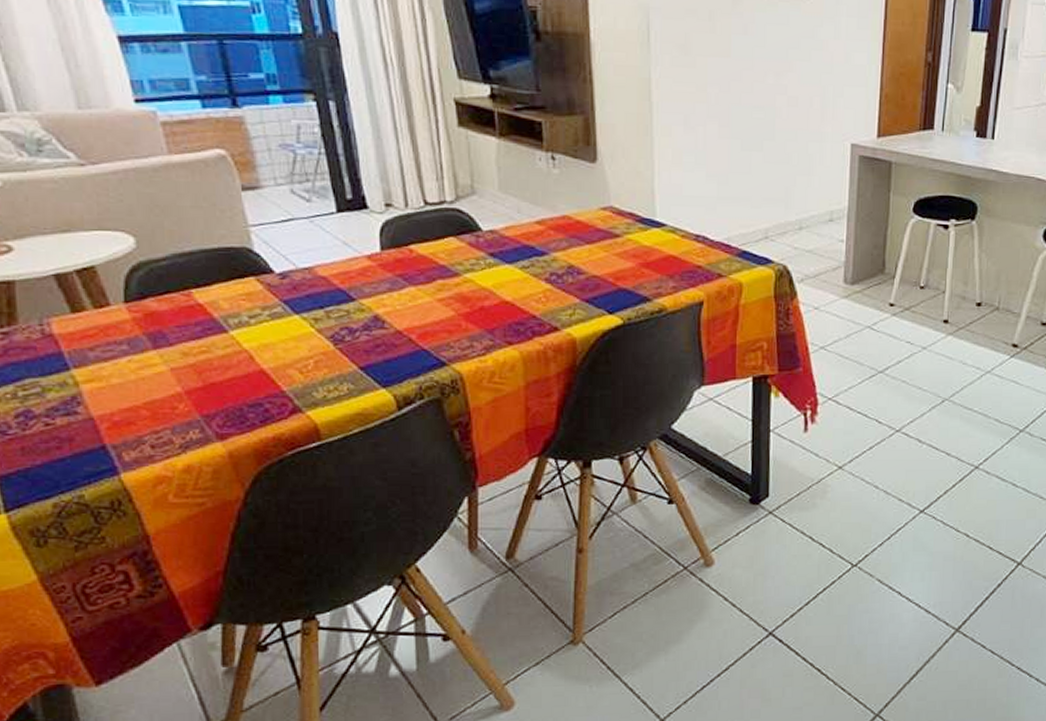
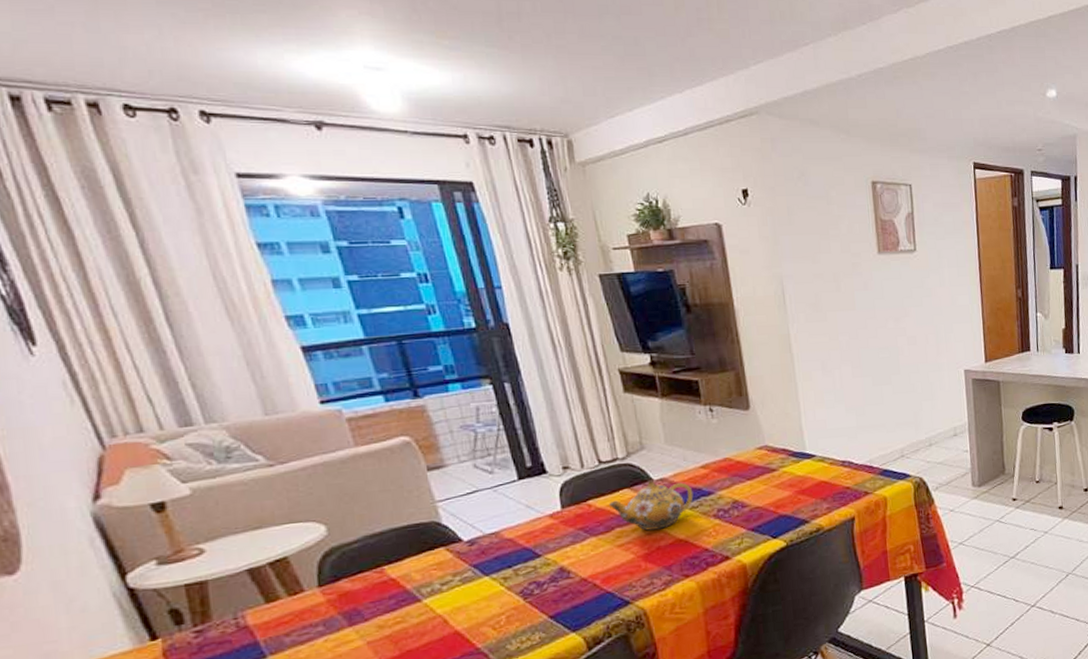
teapot: none [432,230,525,287] -> present [609,480,694,531]

